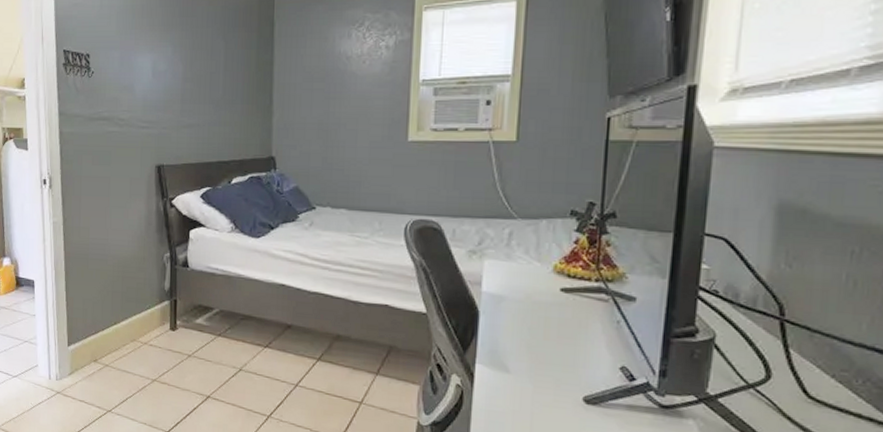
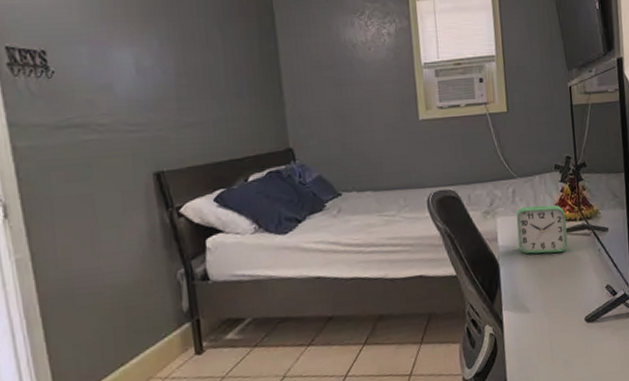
alarm clock: none [507,253,576,315] -> present [516,205,568,254]

